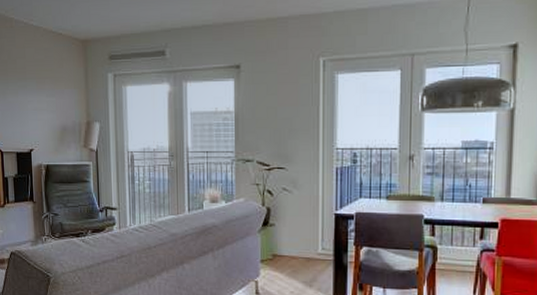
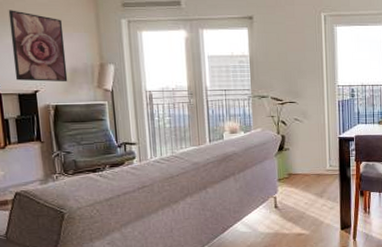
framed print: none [11,67,58,141] -> present [8,10,68,82]

